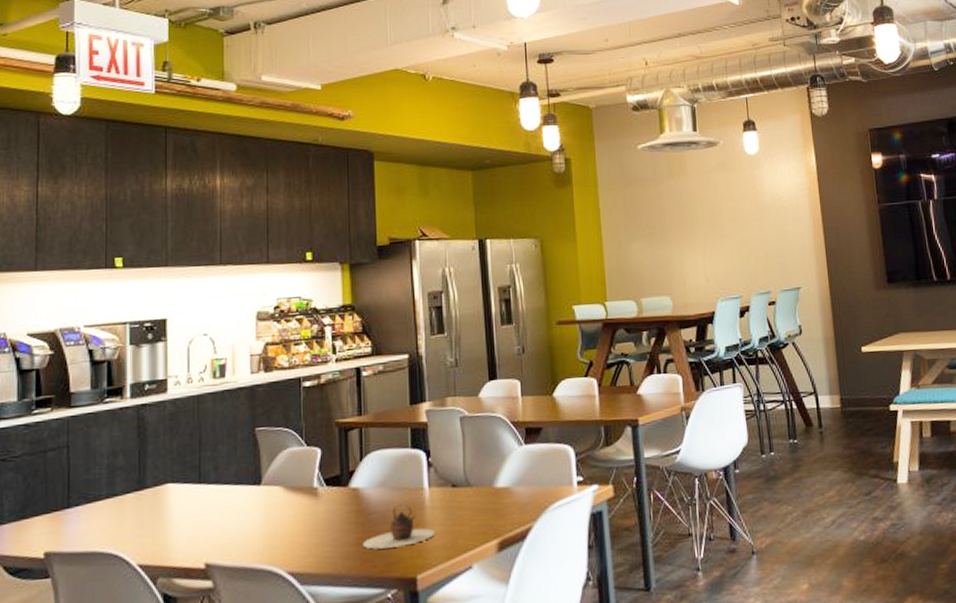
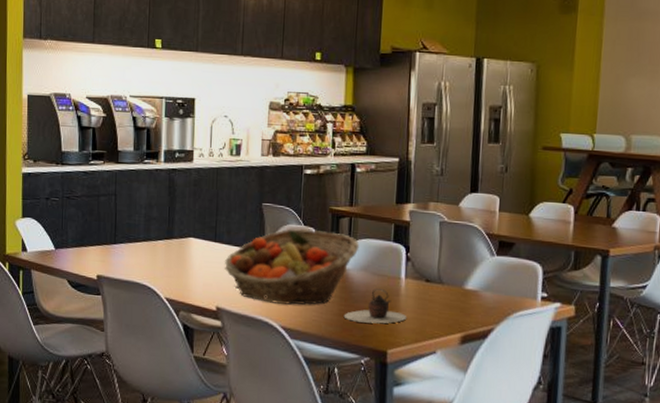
fruit basket: none [213,448,374,546] -> present [225,229,360,305]

